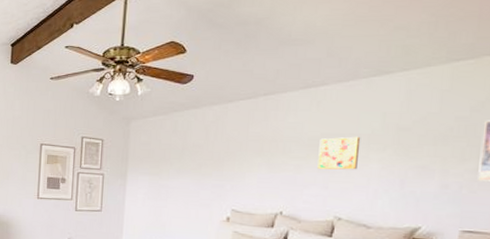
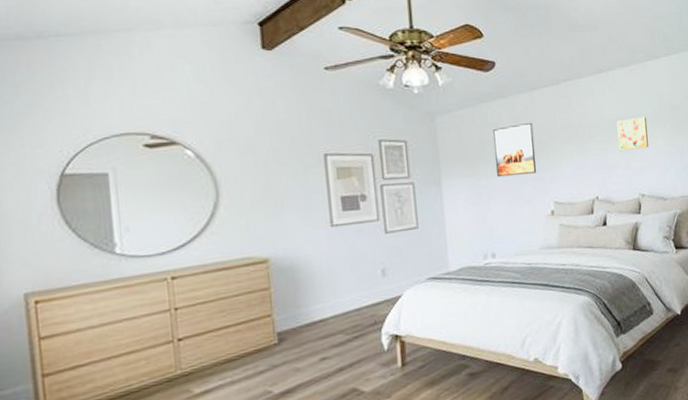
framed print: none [177,132,222,180] -> present [493,122,536,178]

